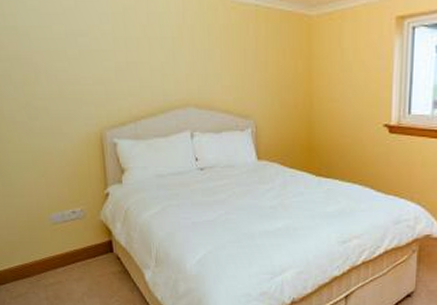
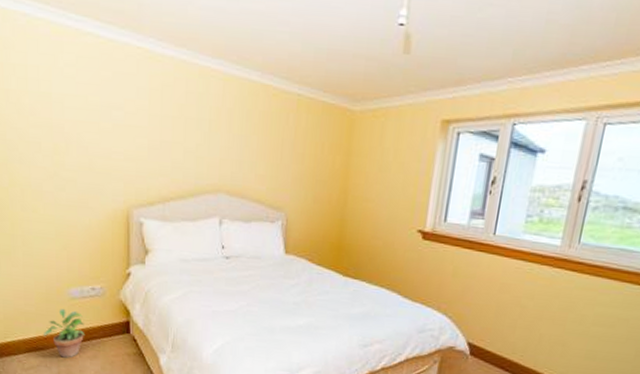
potted plant: none [29,235,70,283] -> present [44,309,86,358]

